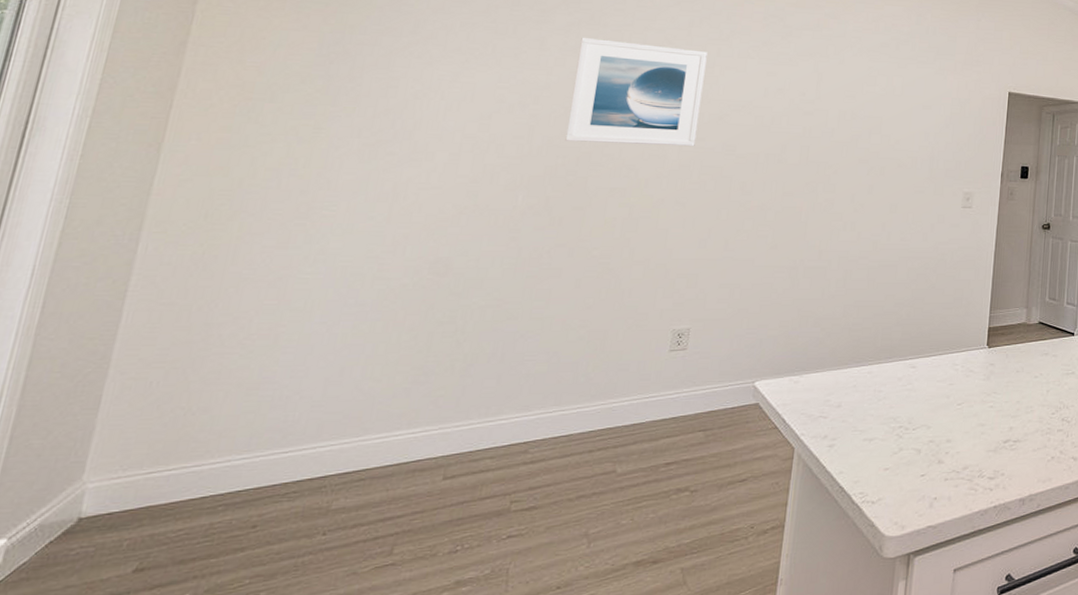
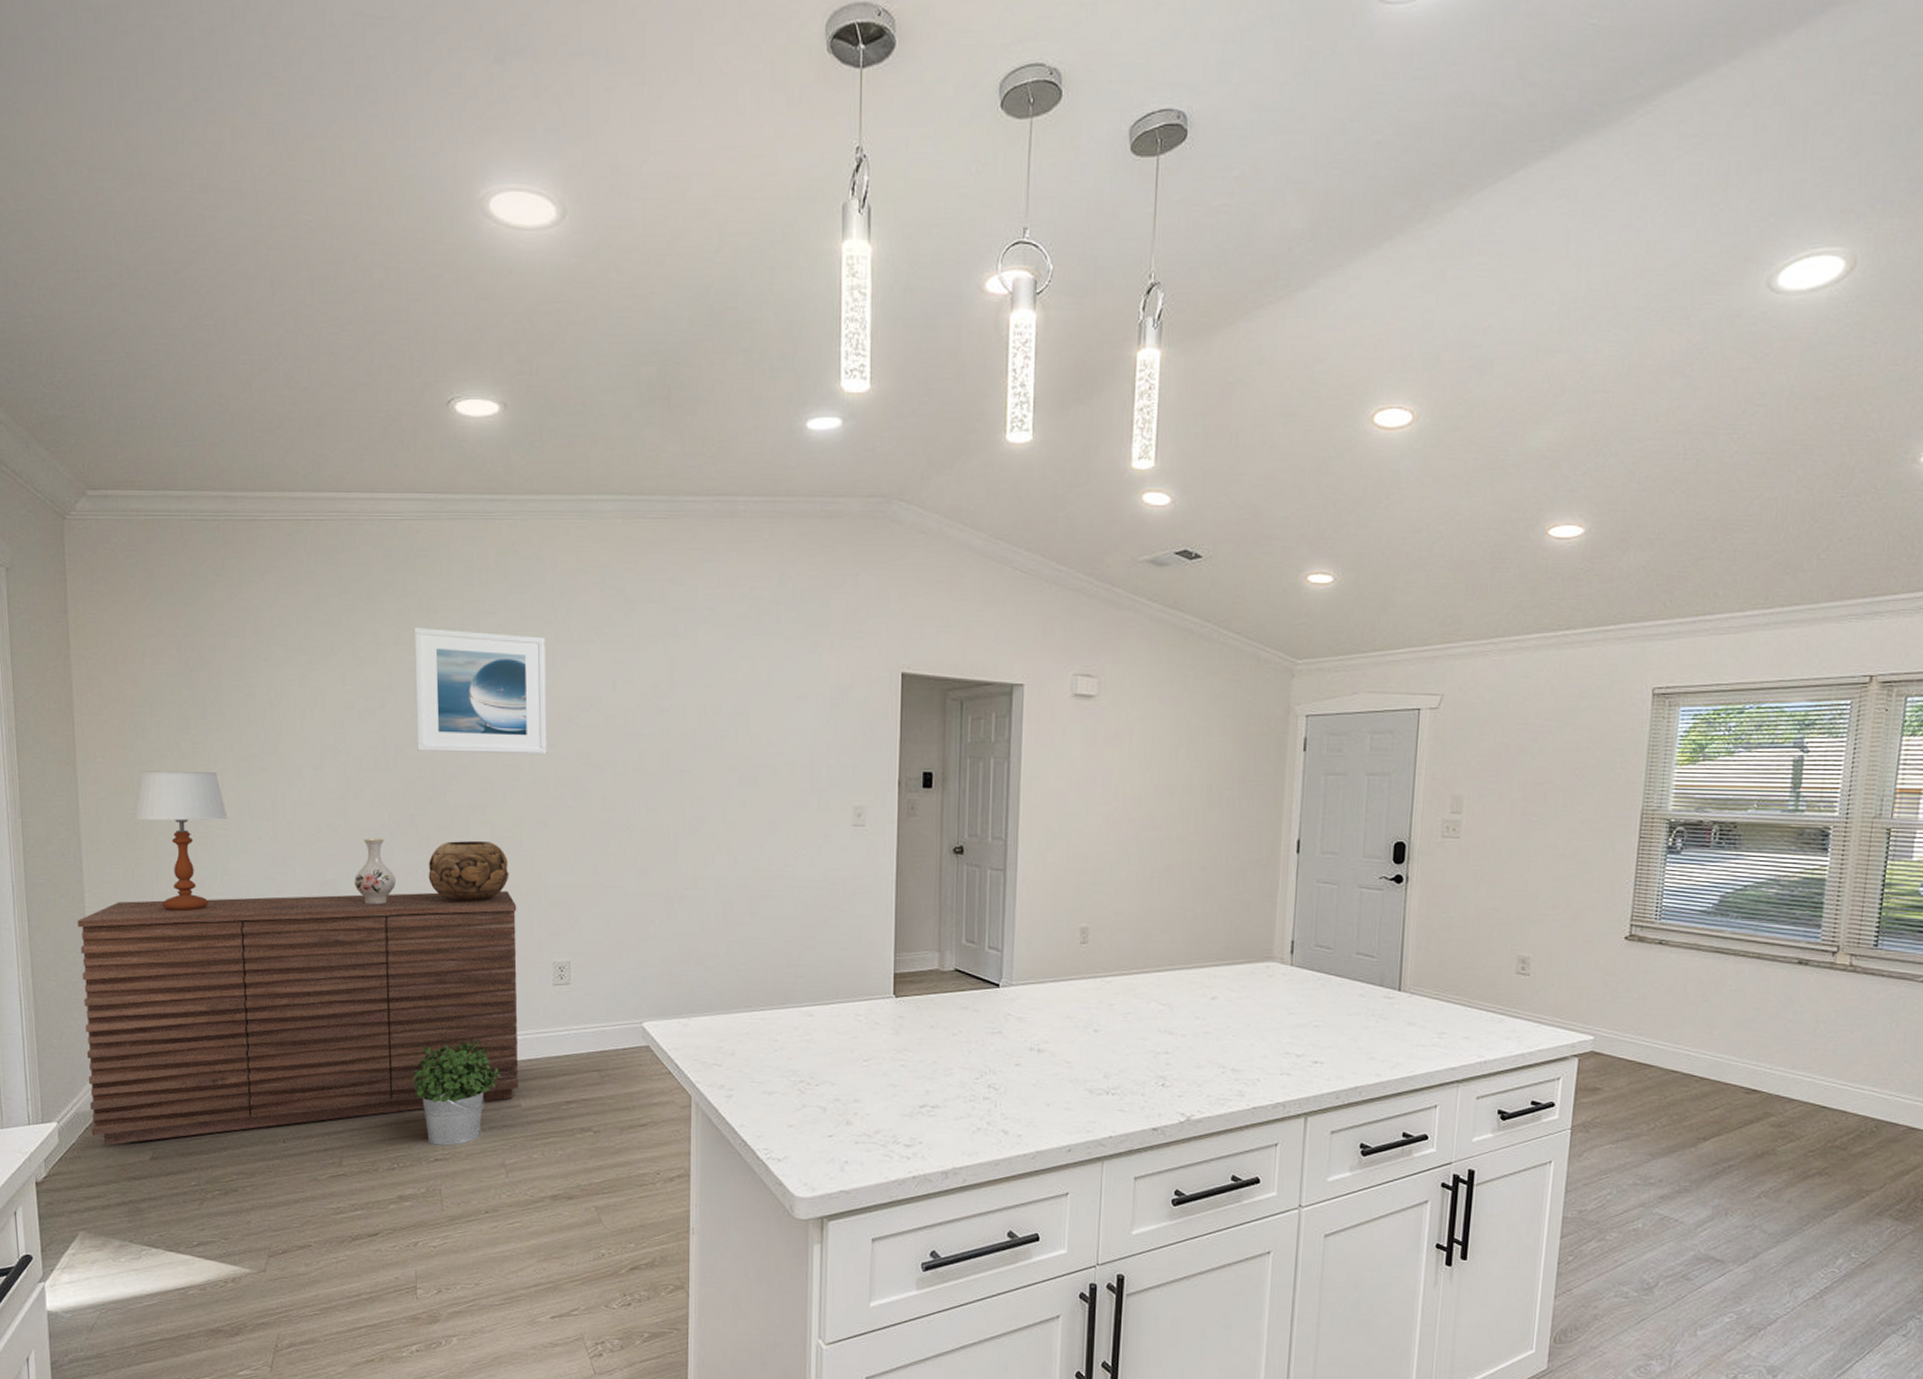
sideboard: none [55,266,644,560] -> present [77,891,518,1145]
table lamp: none [220,153,339,293] -> present [133,771,228,912]
vase: none [470,218,519,281] -> present [353,838,396,905]
potted plant: none [496,408,599,521] -> present [412,1040,500,1146]
decorative bowl: none [554,221,641,277] -> present [428,841,509,903]

